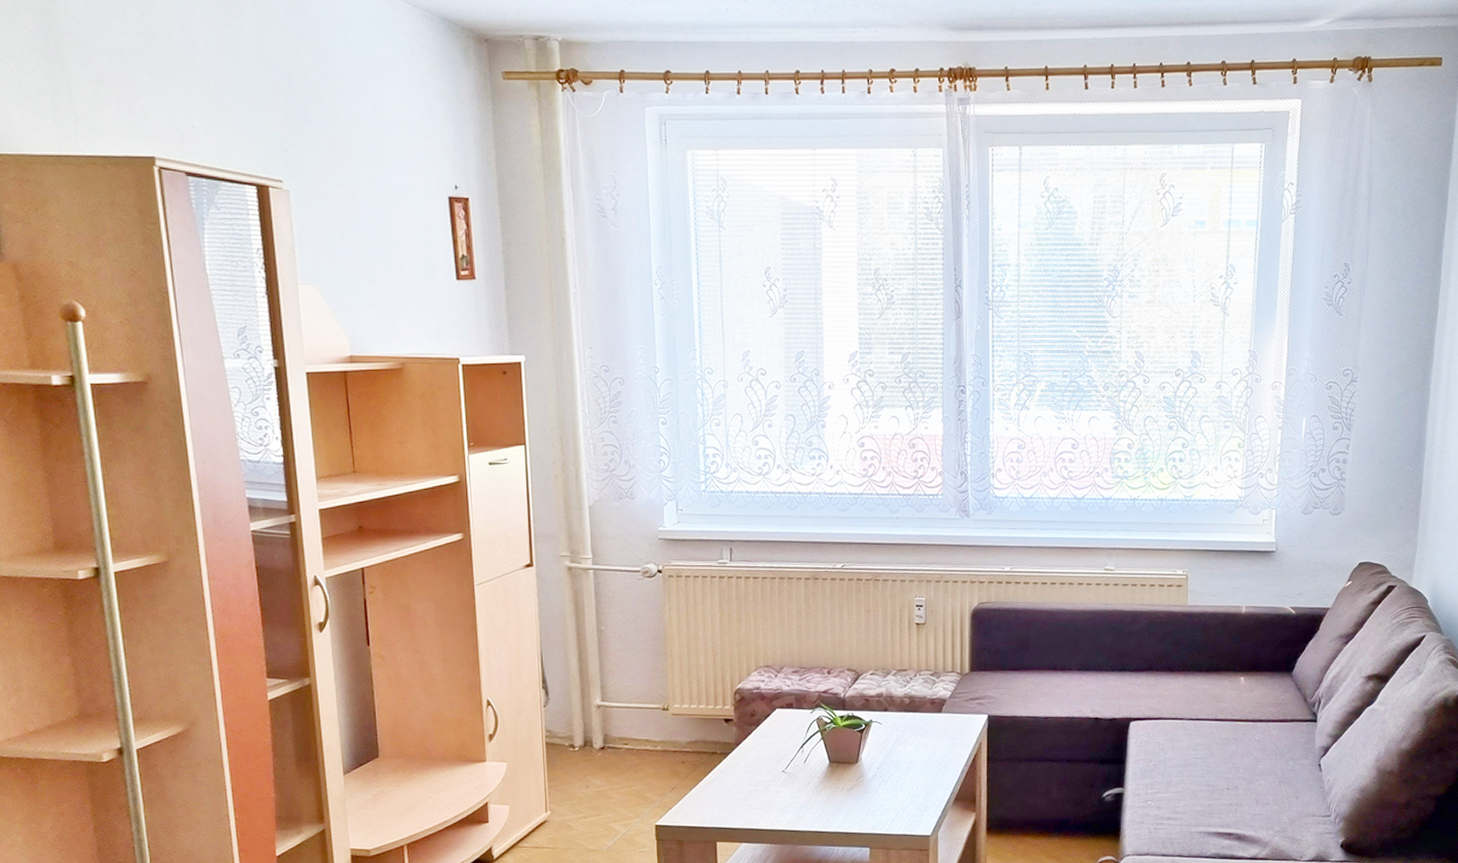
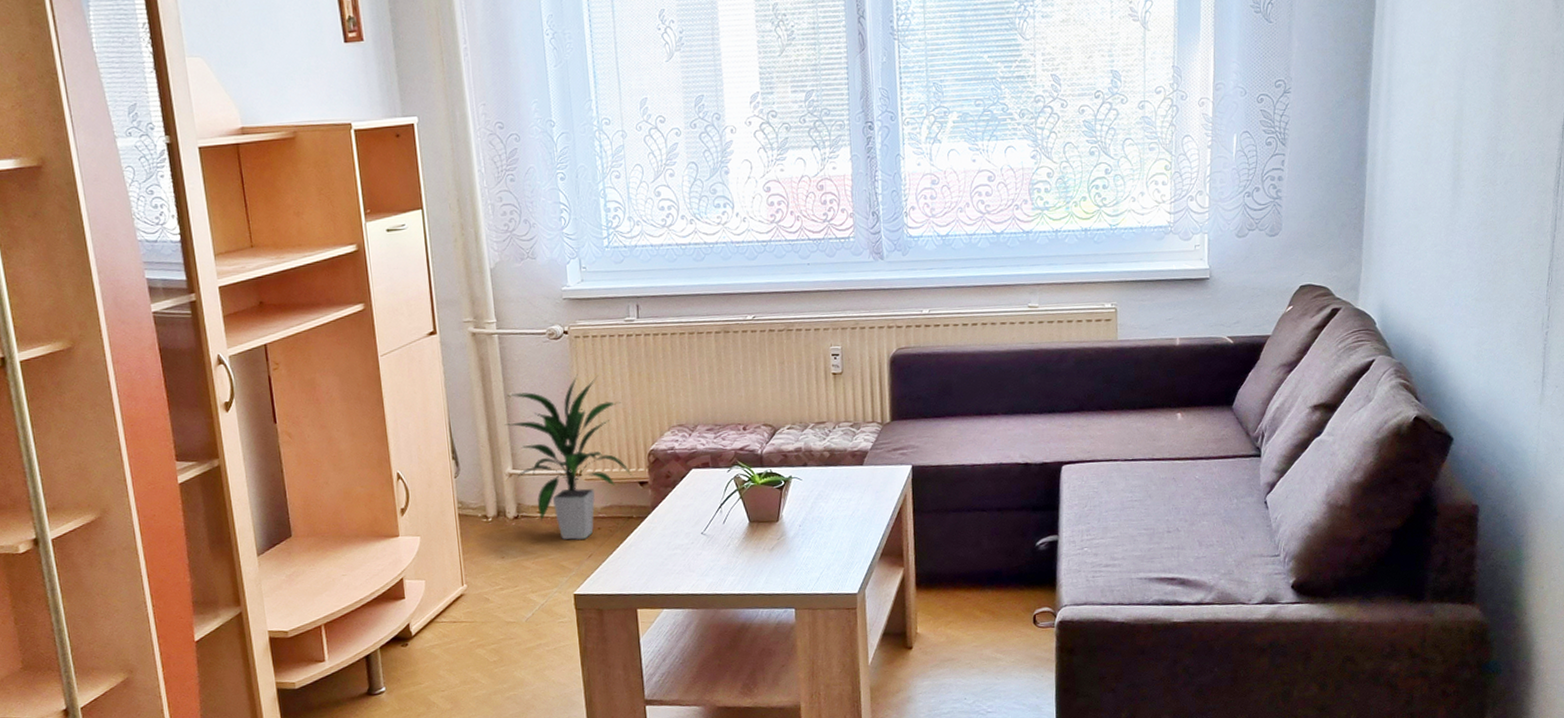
indoor plant: none [595,611,718,773] -> present [504,373,632,541]

